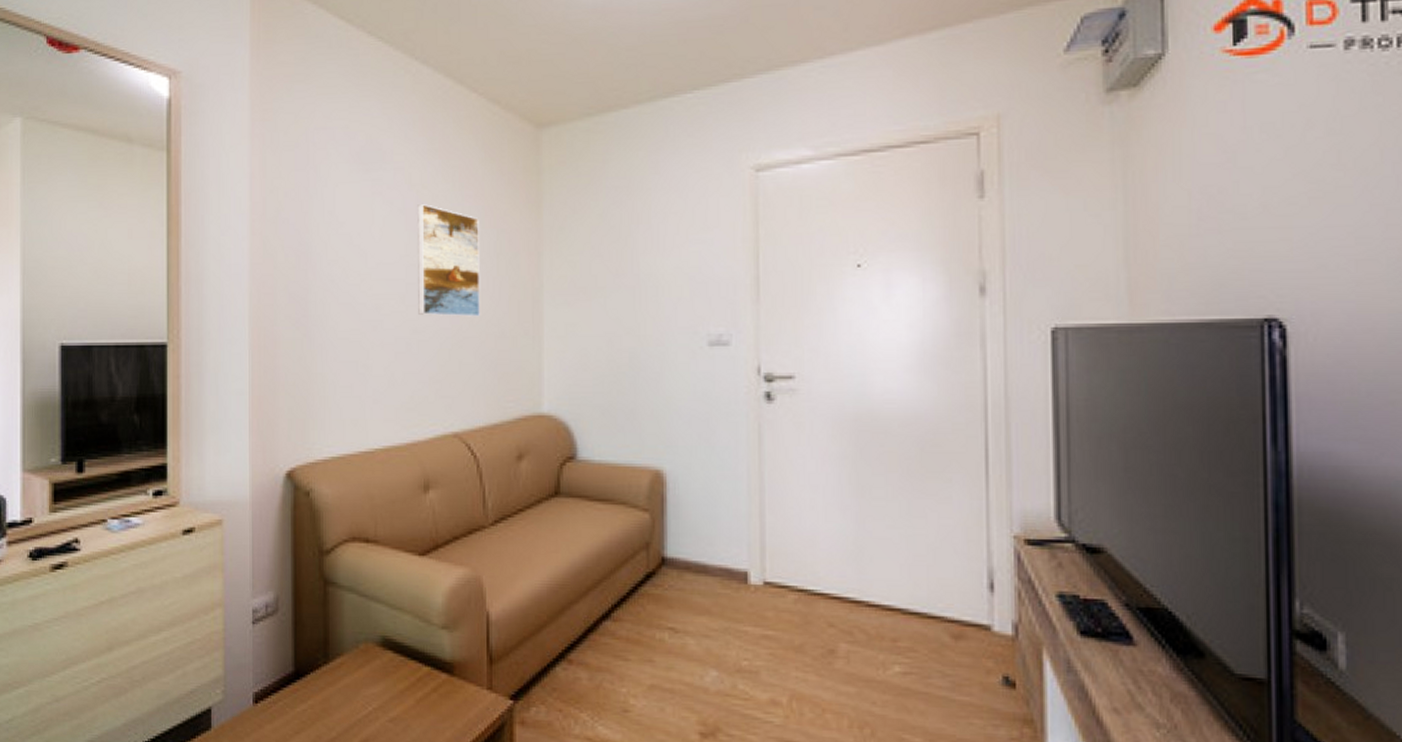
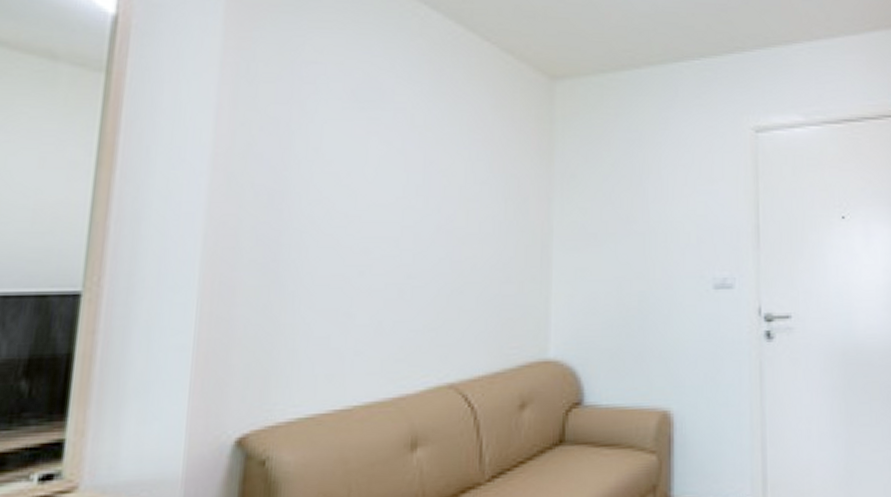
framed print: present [418,203,481,317] -> none [414,145,487,262]

